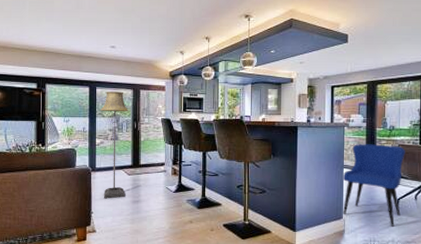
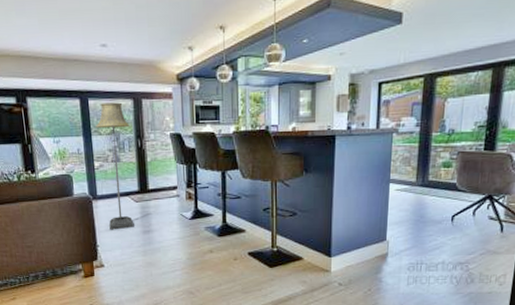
dining chair: present [342,144,405,227] -> none [387,152,466,247]

